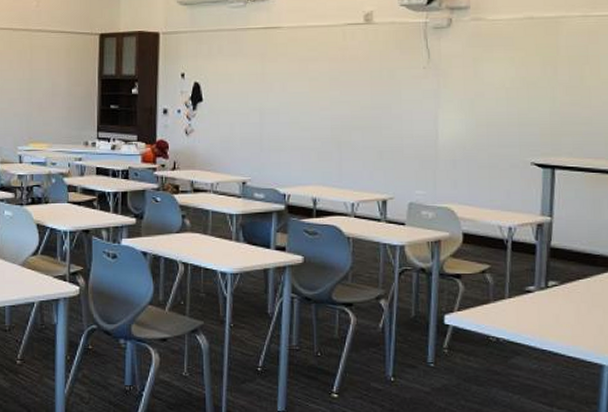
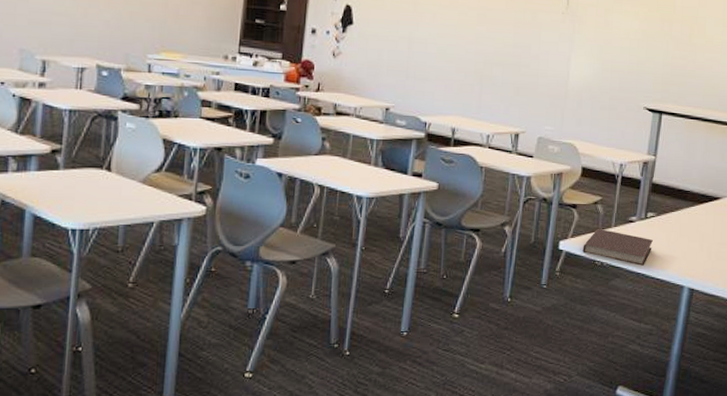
notebook: none [472,301,559,342] -> present [582,229,653,266]

